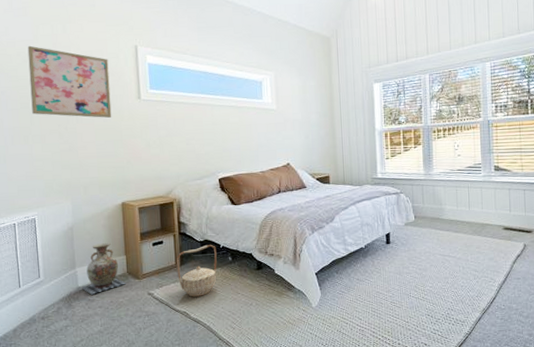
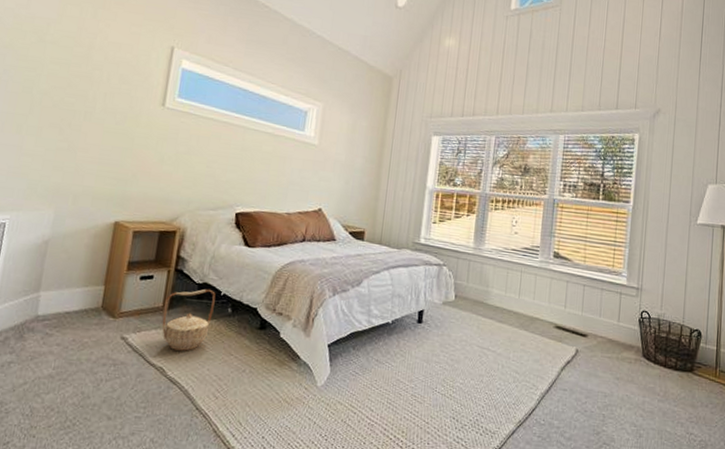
wall art: present [27,45,112,118] -> none [34,24,138,121]
vase: present [82,242,126,295] -> none [42,265,97,328]

